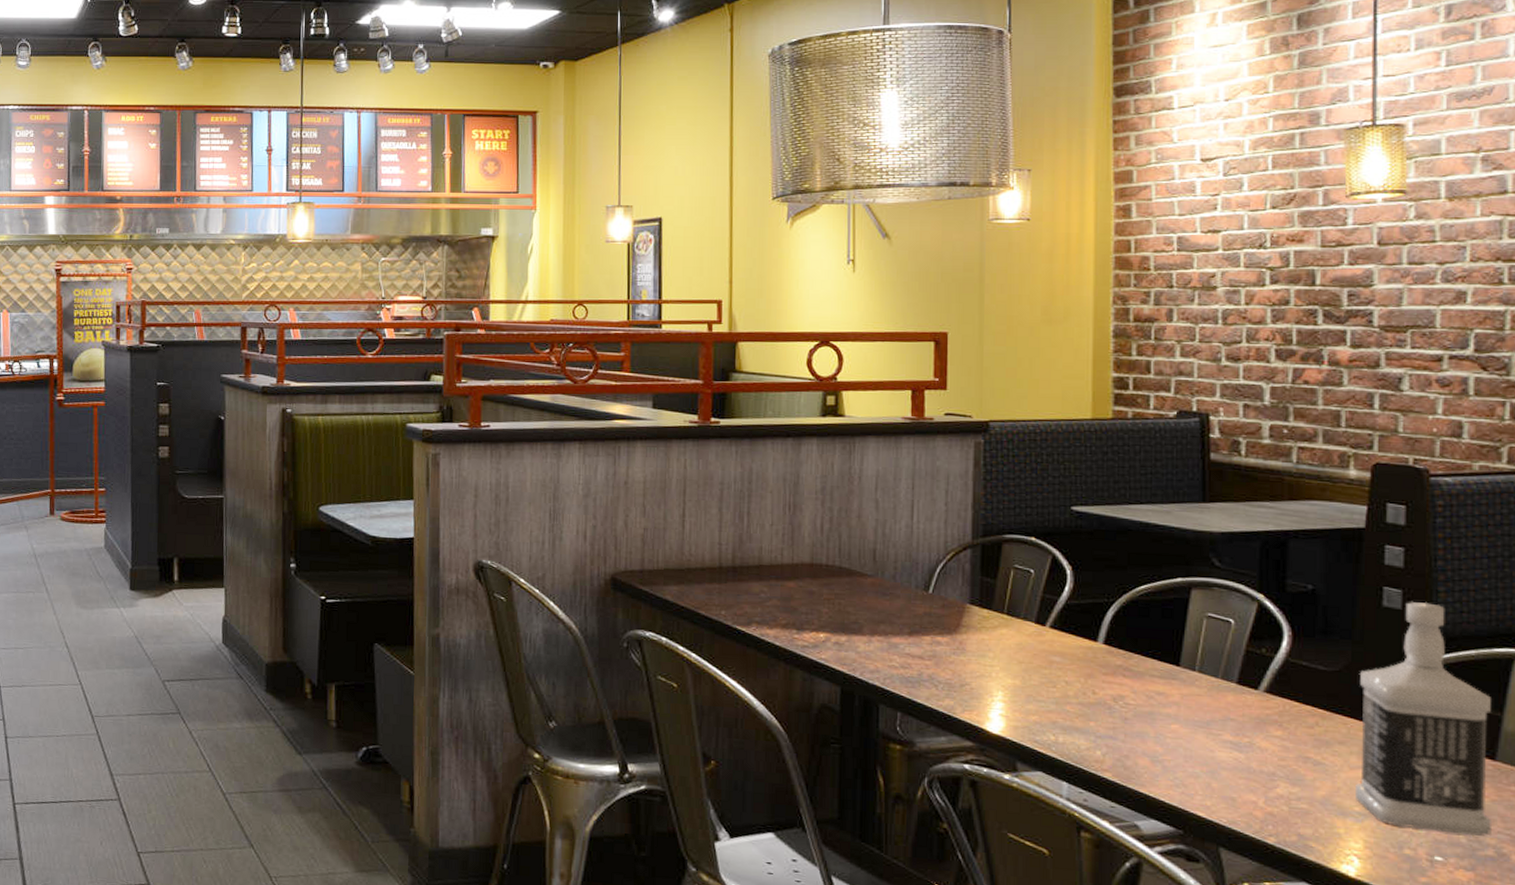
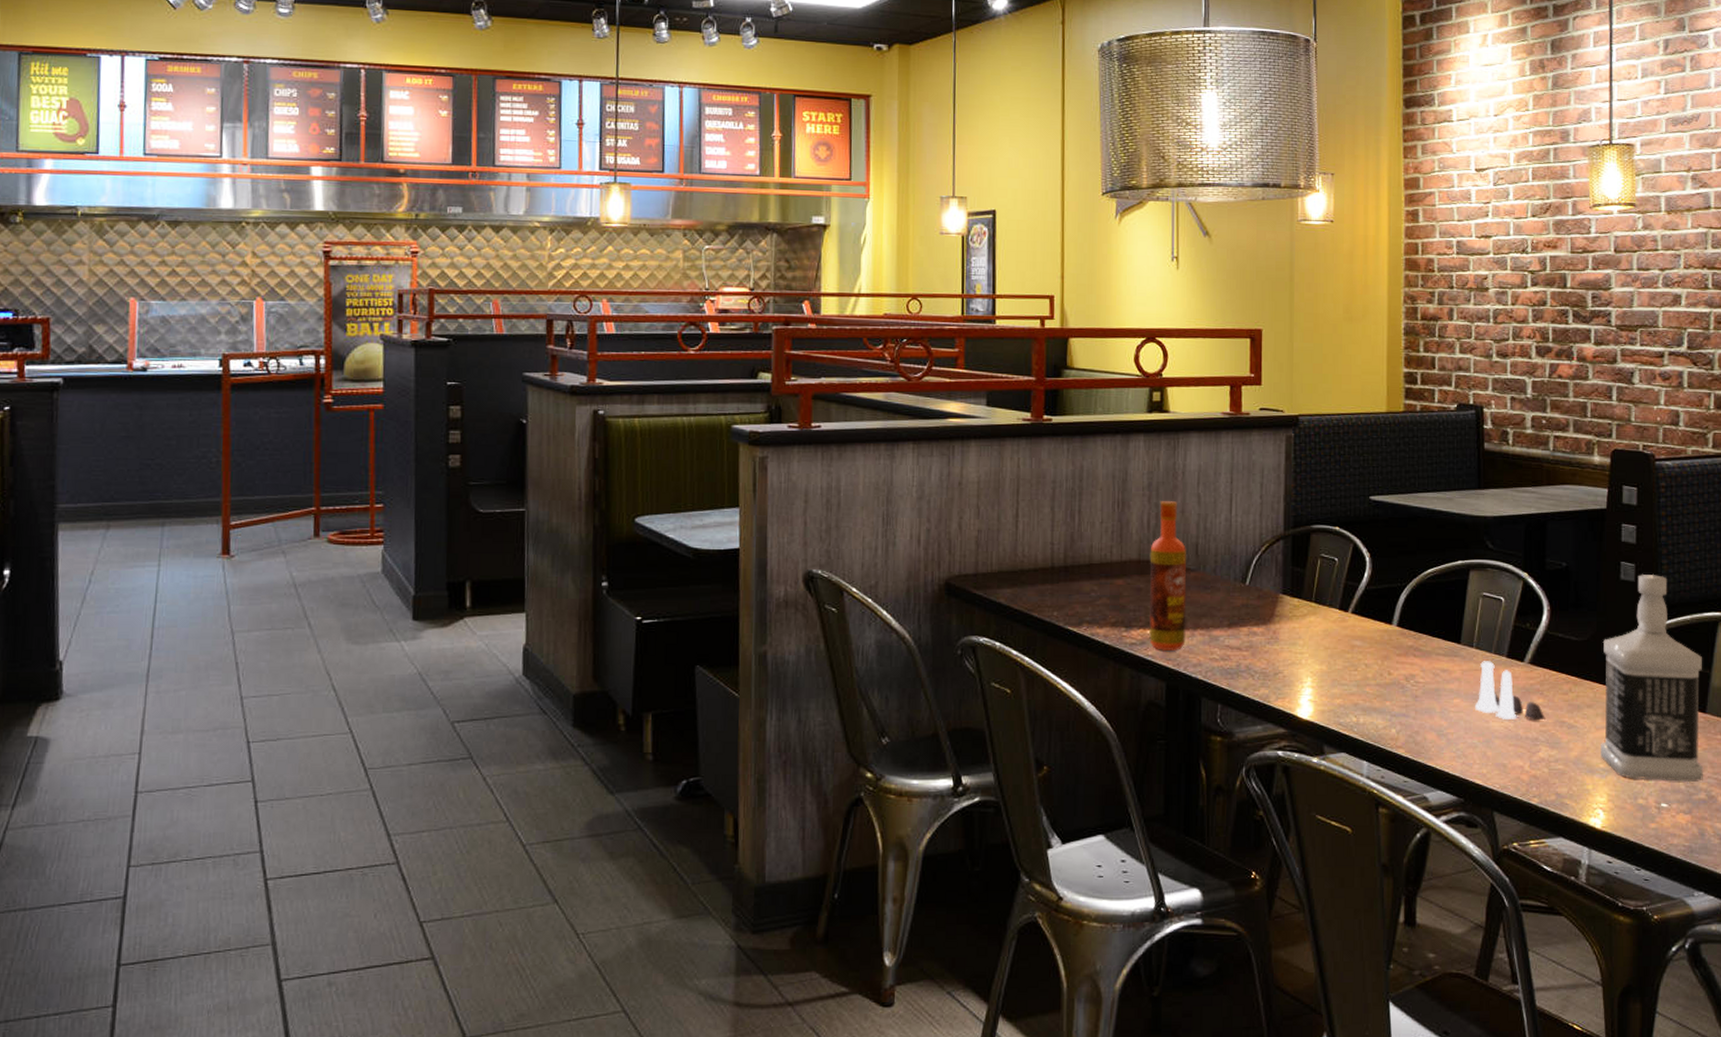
hot sauce: none [821,505,863,656] -> present [1148,501,1187,651]
salt and pepper shaker set: none [1197,686,1285,755] -> present [1475,661,1545,721]

